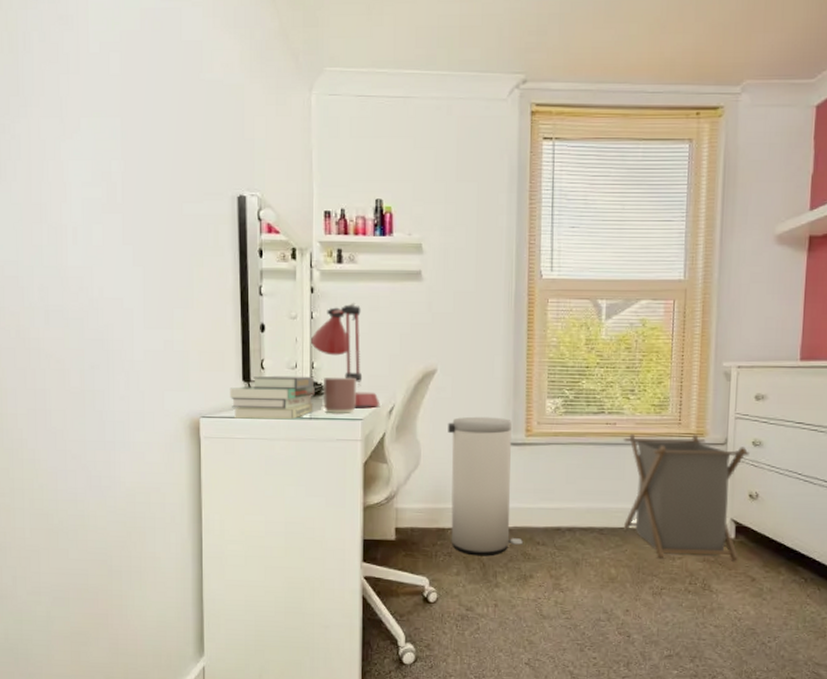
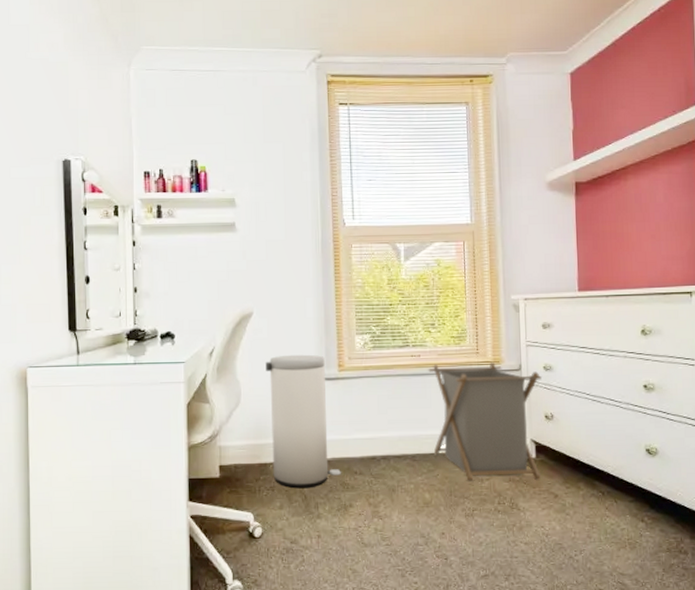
books: present [229,375,315,420] -> none [56,323,138,367]
desk lamp: present [311,302,380,408] -> none [134,253,201,352]
mug: present [324,377,356,414] -> none [147,323,178,359]

